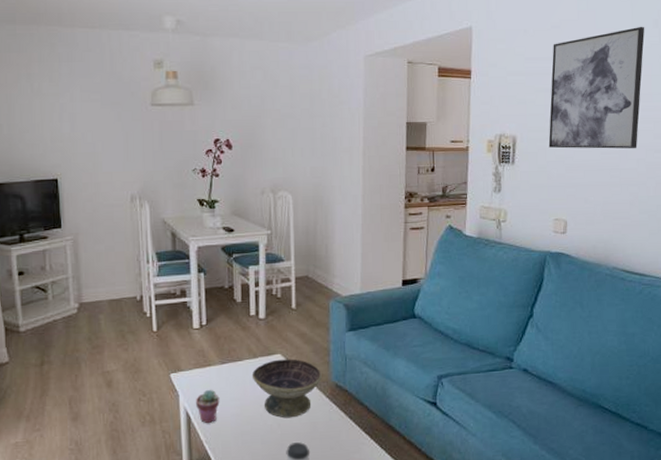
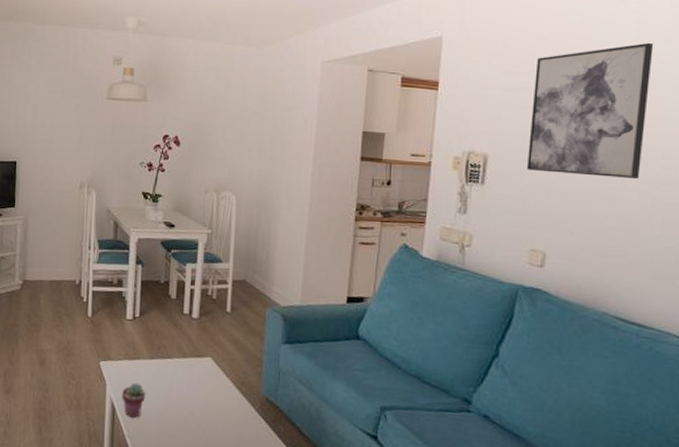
decorative bowl: present [252,359,322,418] -> none [179,362,252,427]

